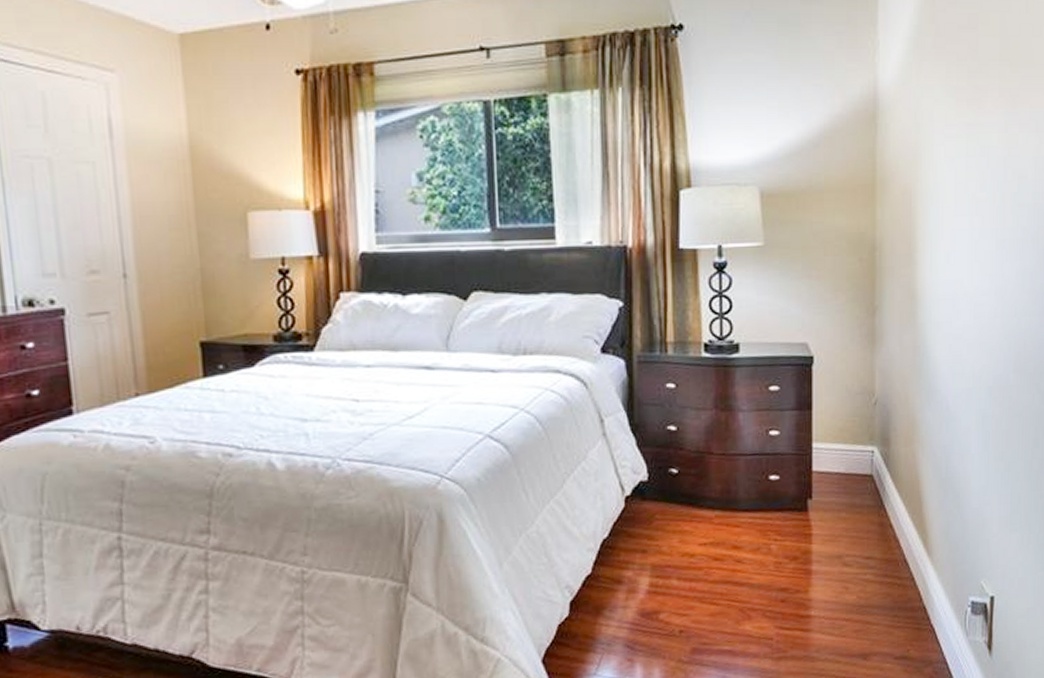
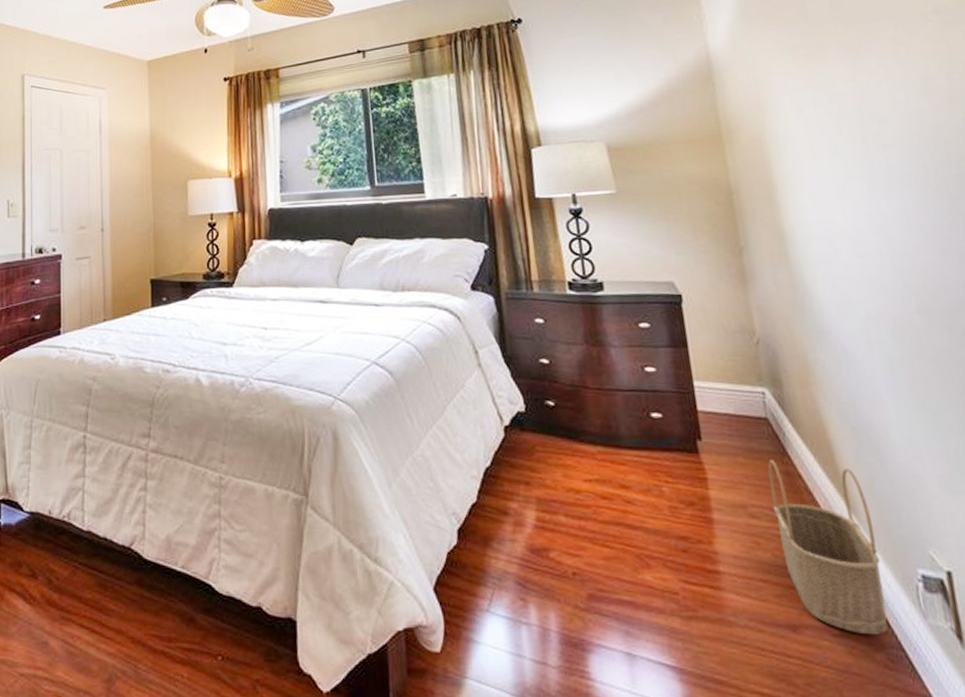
wicker basket: none [864,513,942,655] -> present [768,460,888,636]

